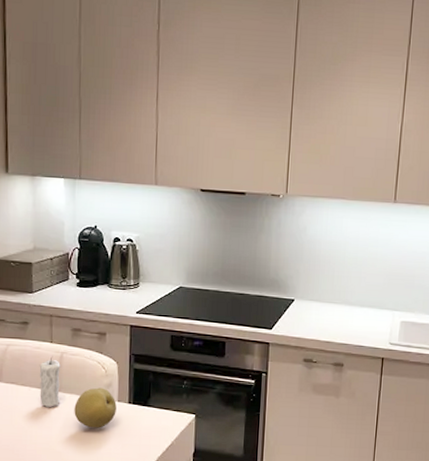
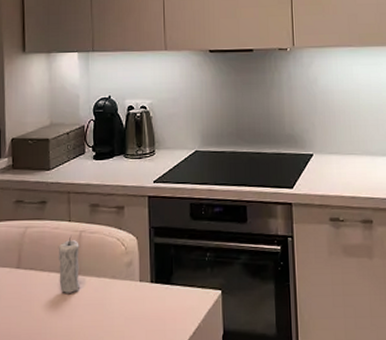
fruit: present [74,387,117,428] -> none [95,267,138,314]

